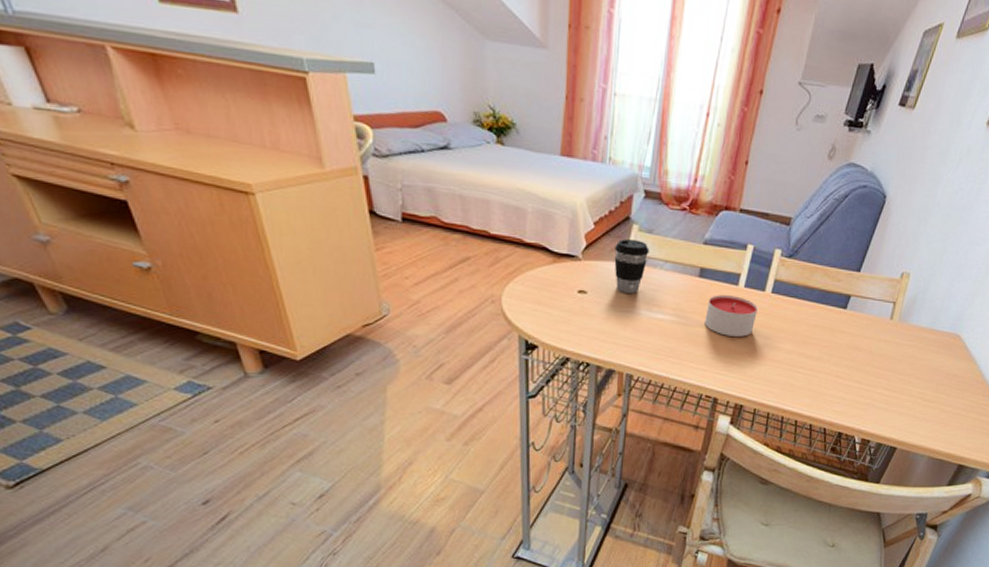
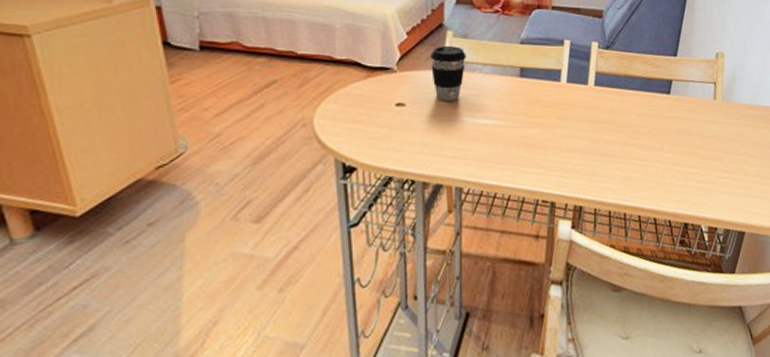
candle: present [705,295,758,337] -> none [531,92,583,135]

